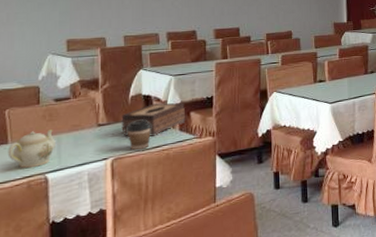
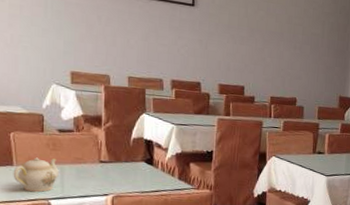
tissue box: present [121,102,186,136] -> none [122,149,186,181]
coffee cup: present [127,119,151,151] -> none [127,163,151,192]

